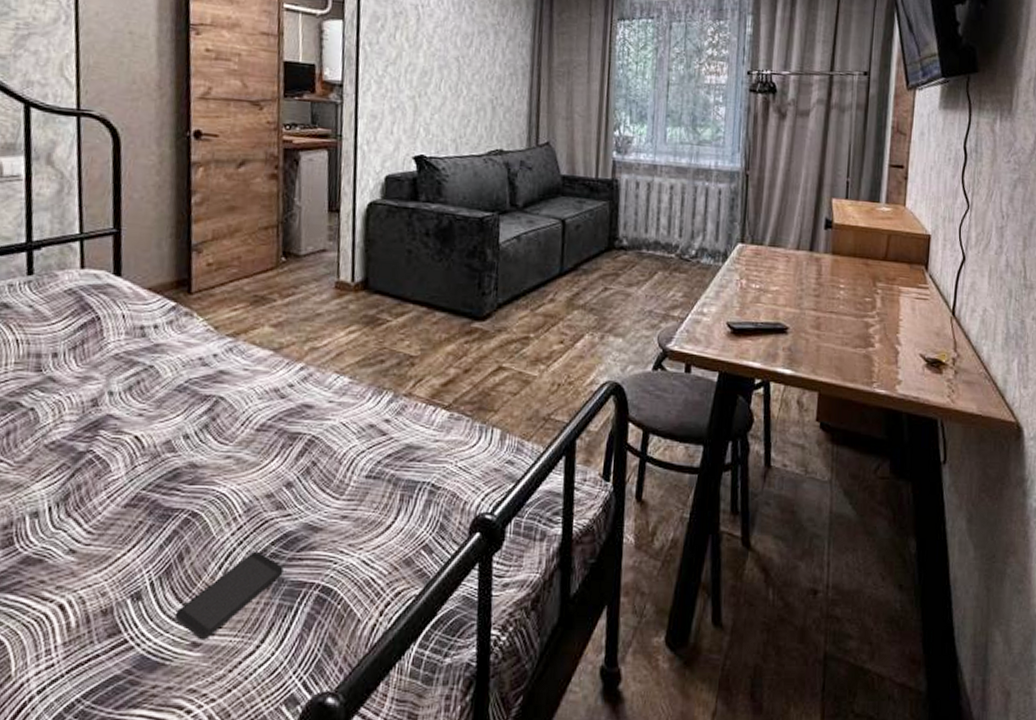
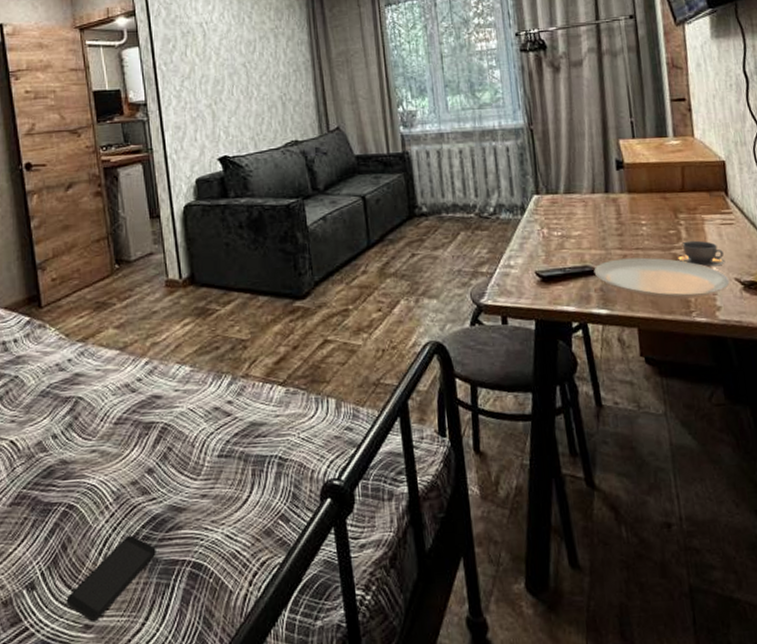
plate: none [785,320,914,370] -> present [594,257,730,300]
teacup: none [869,310,914,339] -> present [678,240,726,266]

